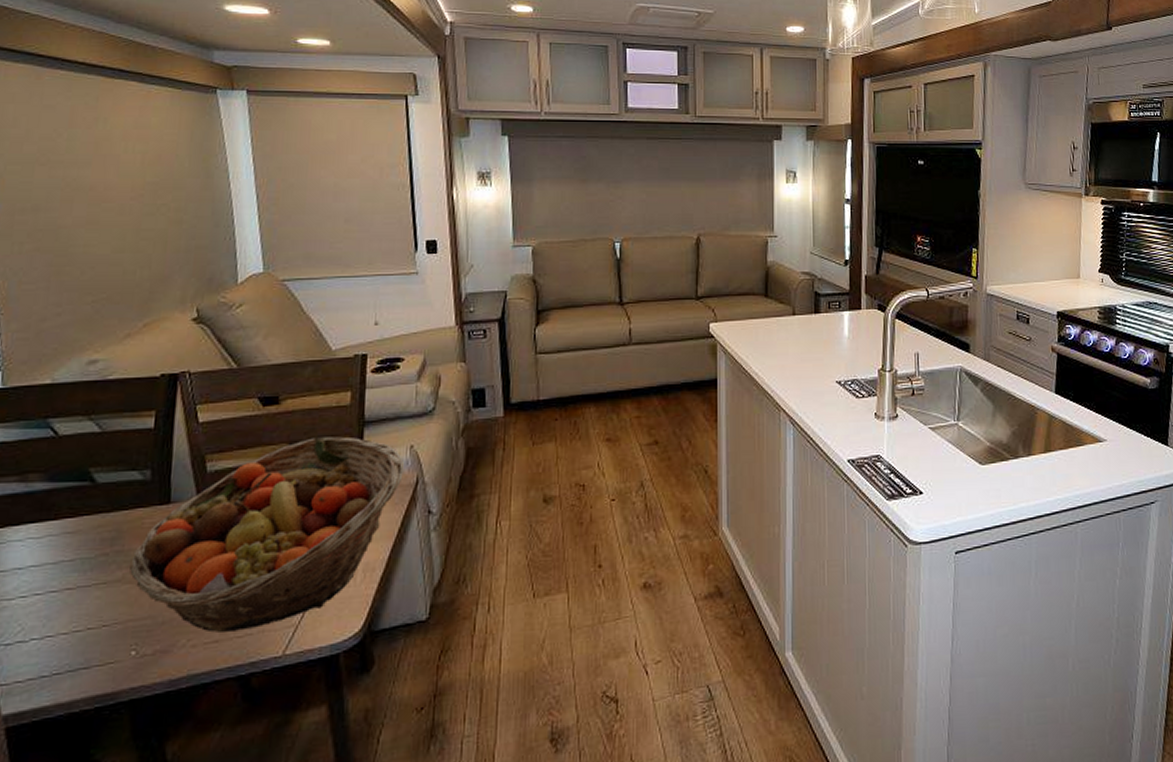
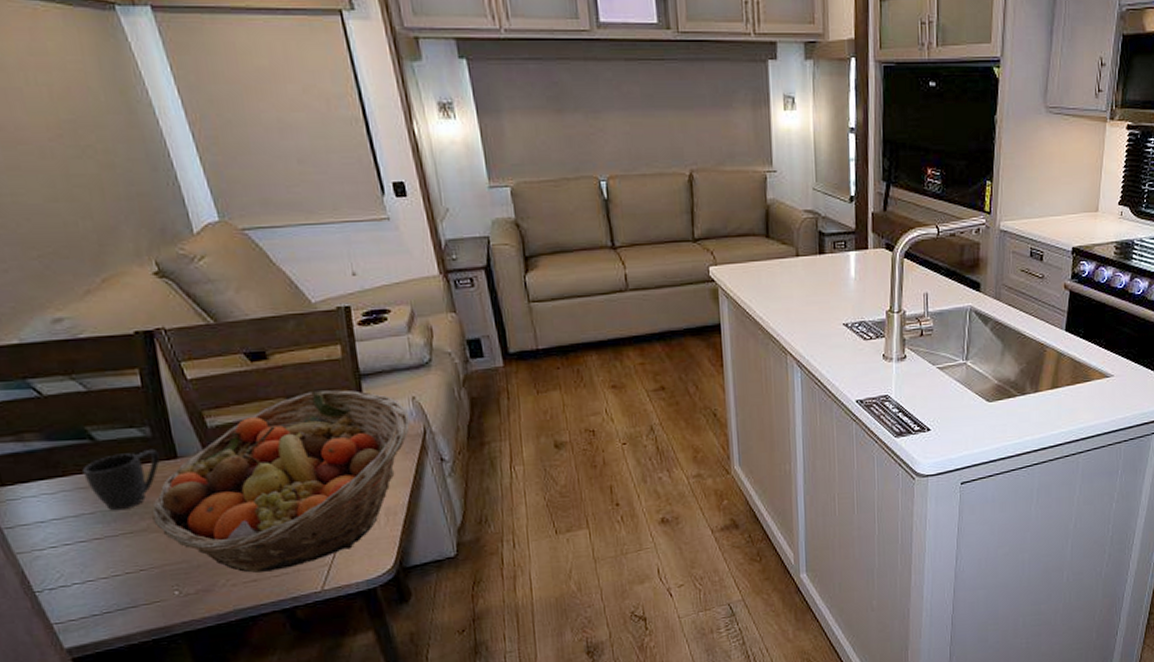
mug: none [74,492,153,559] -> present [82,448,160,511]

